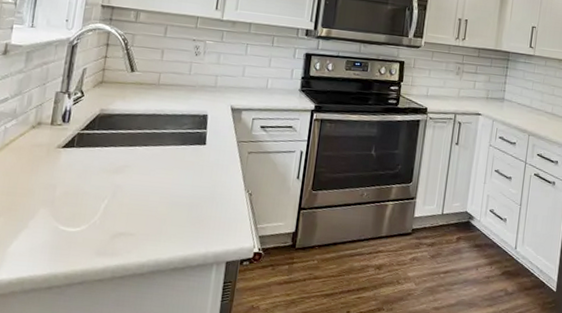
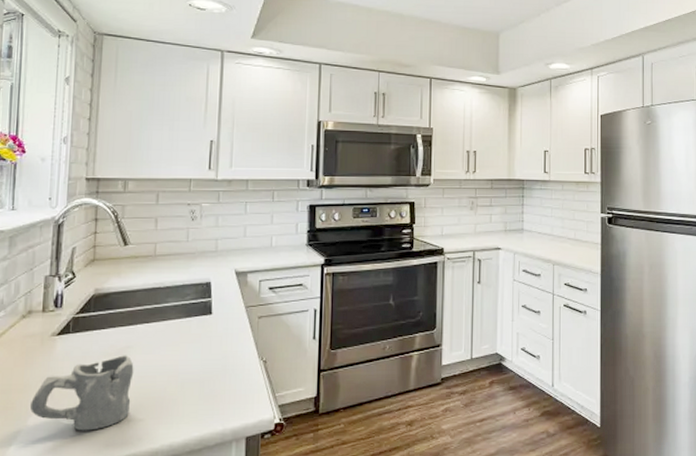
mug: none [32,173,130,239] -> present [30,355,134,431]

